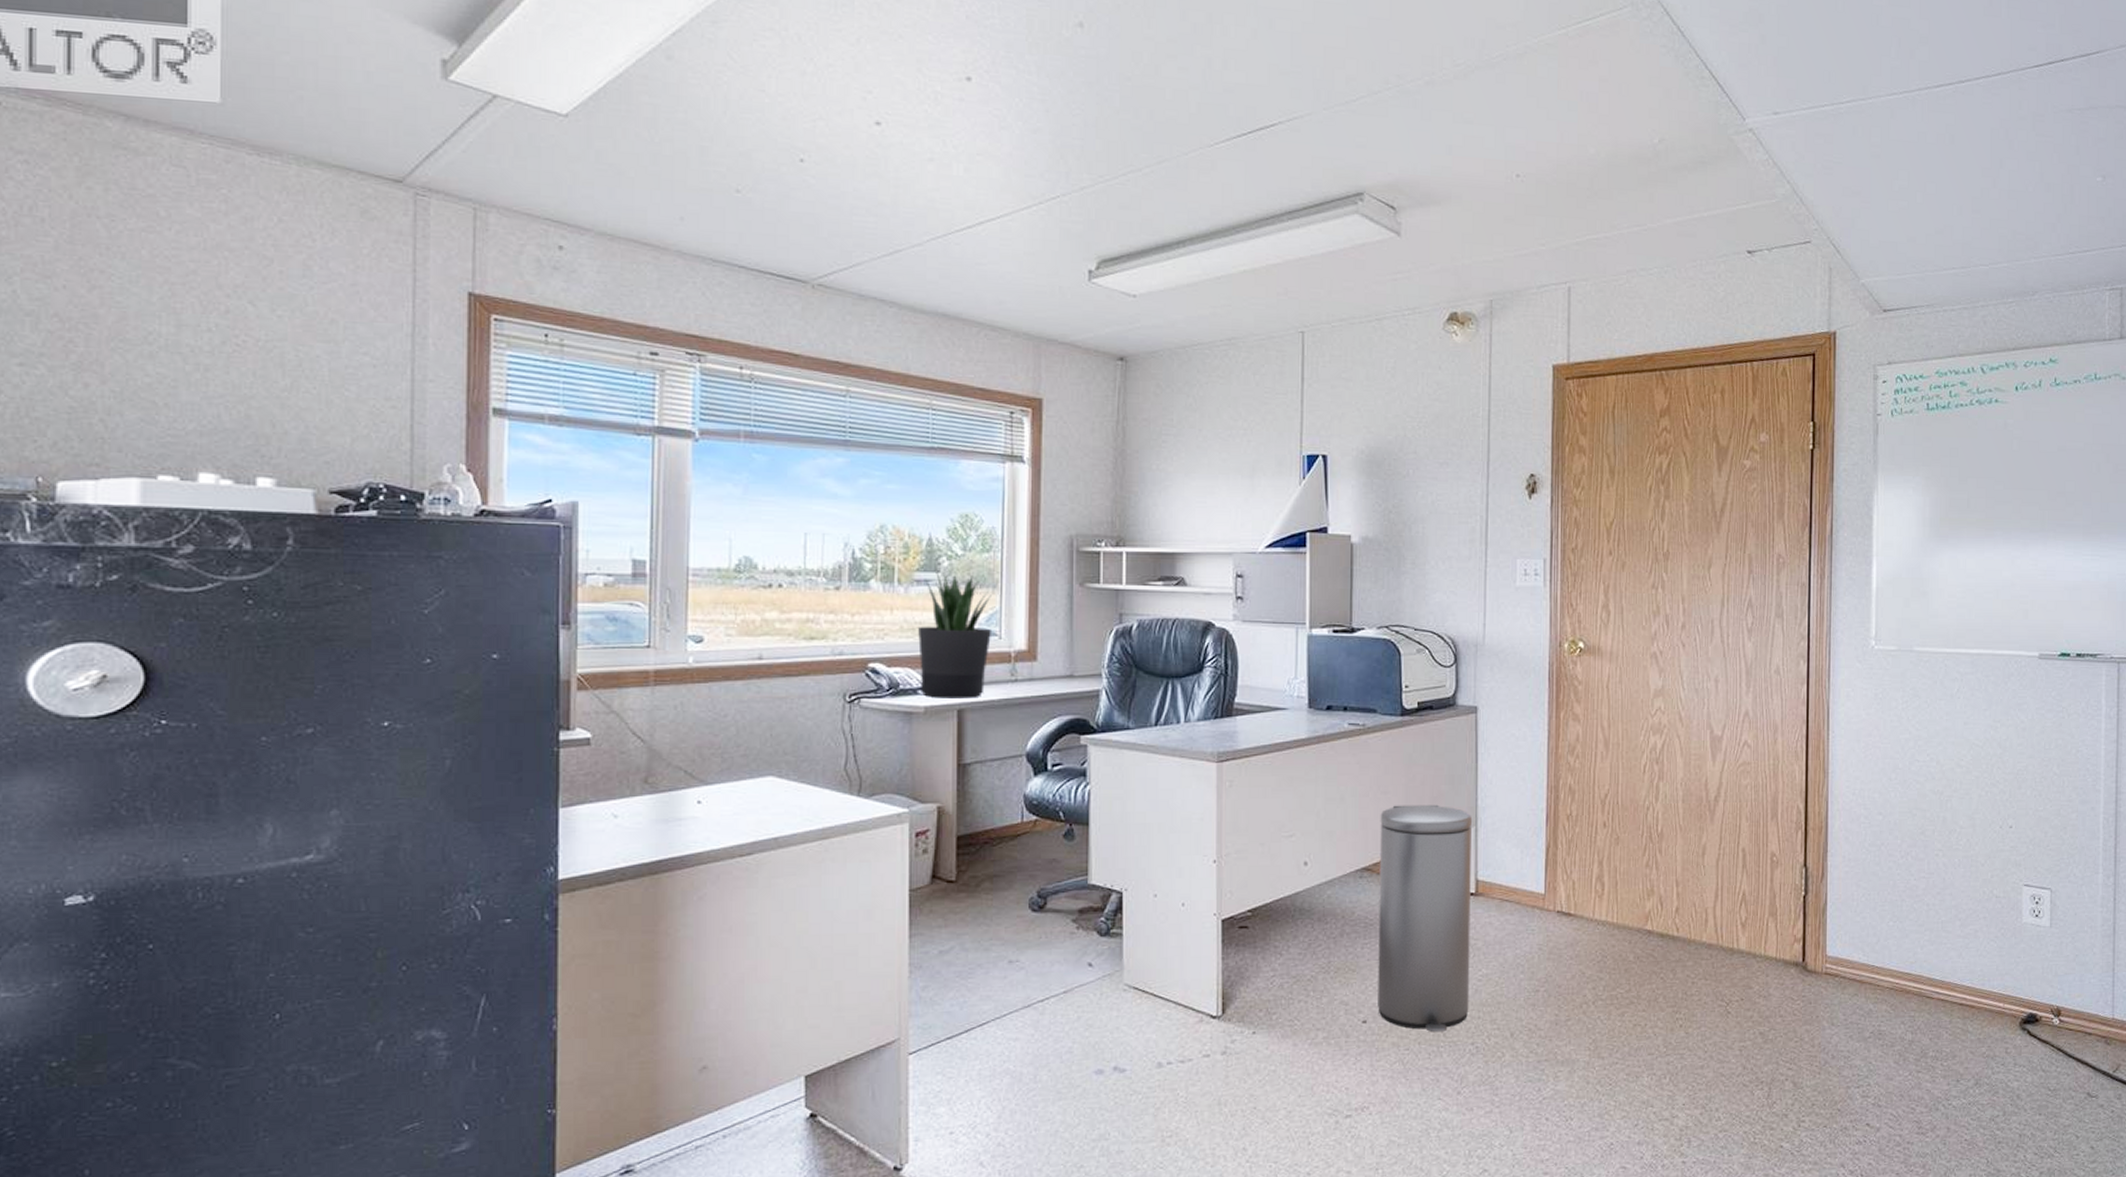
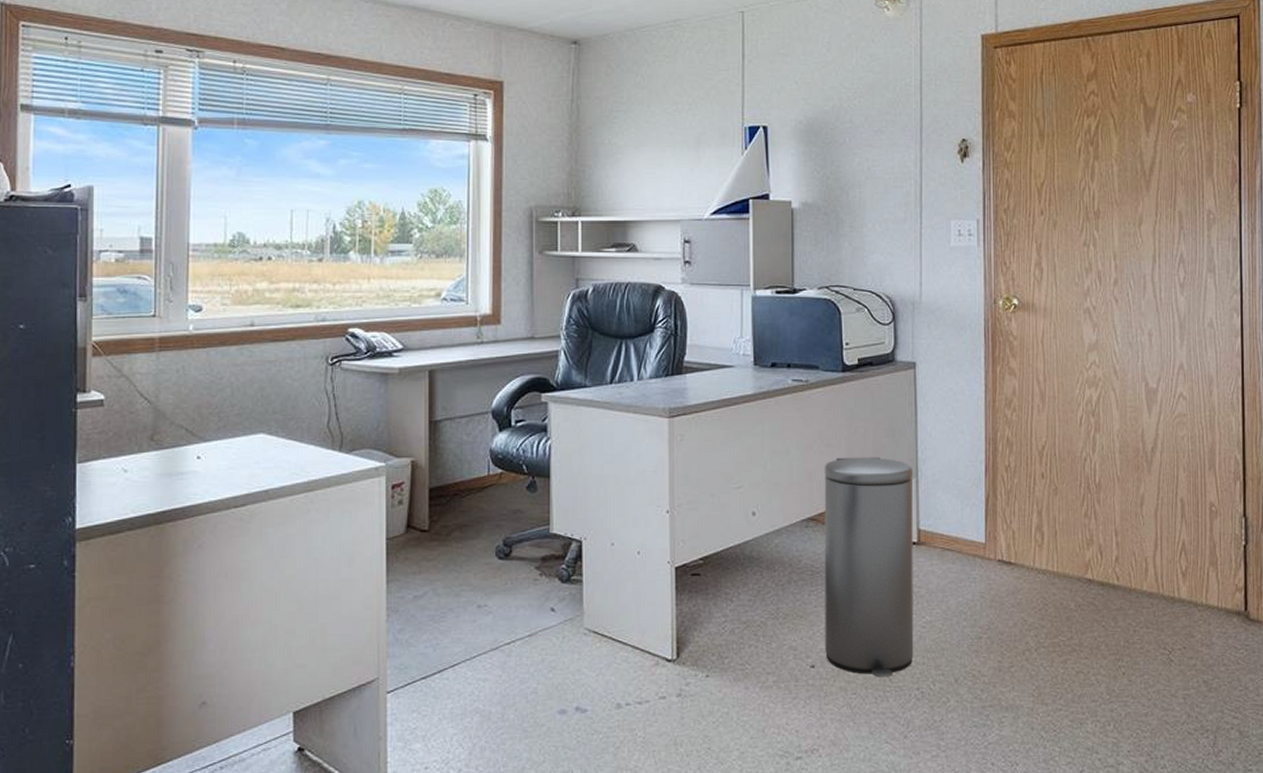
planter: present [918,566,991,698] -> none [393,238,459,360]

